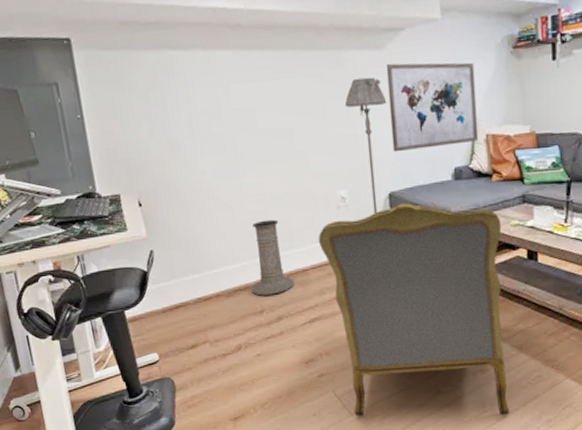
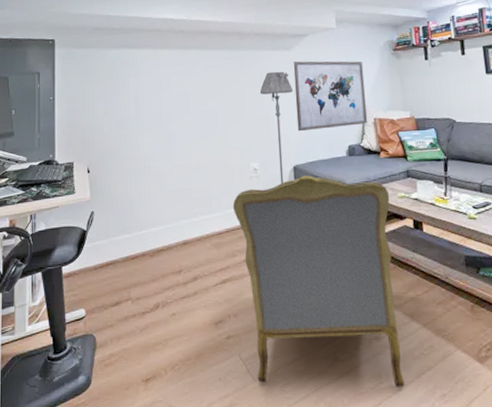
vase: present [252,219,295,296] -> none [173,187,210,256]

